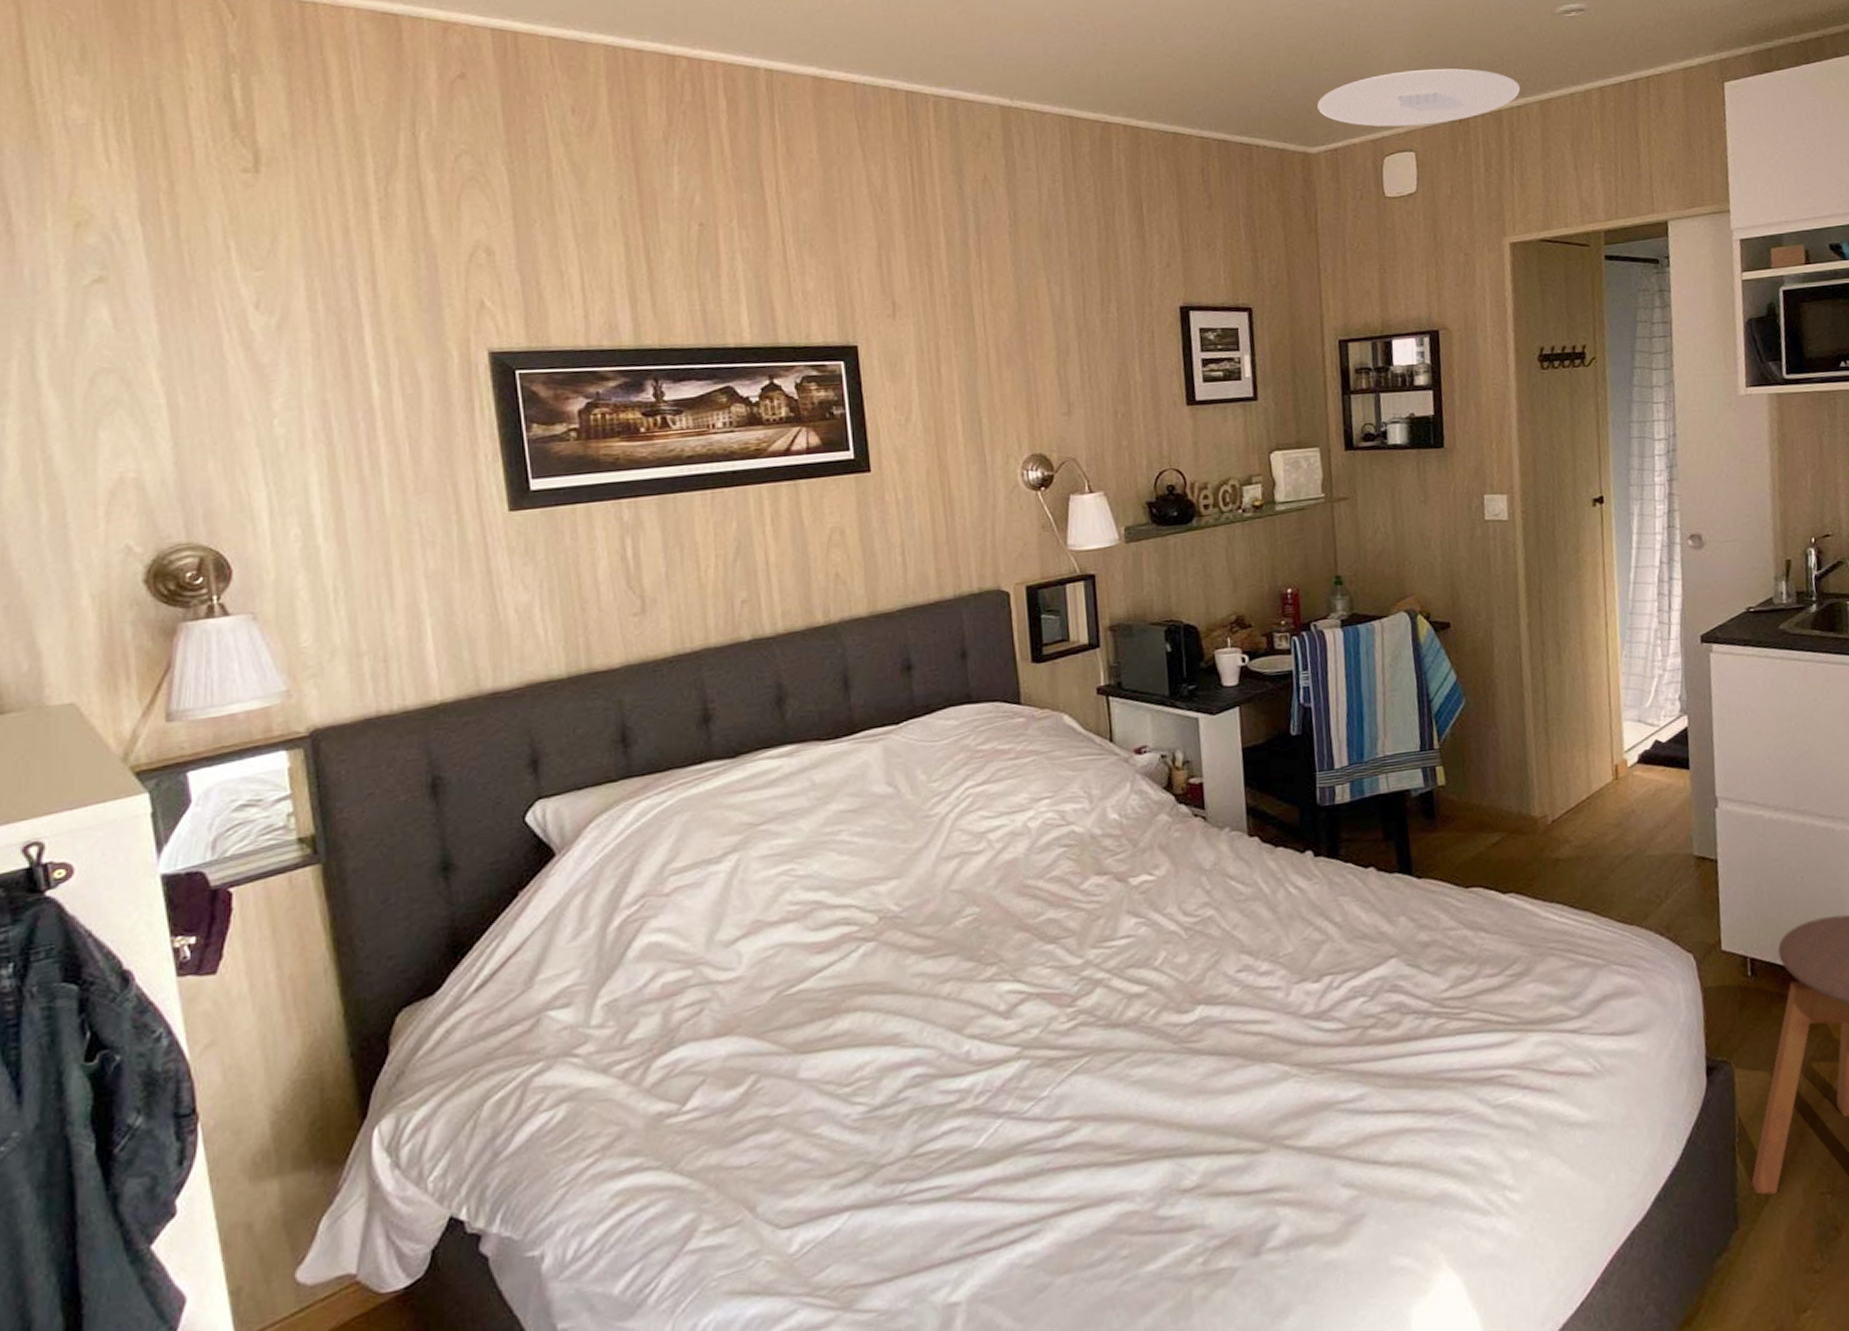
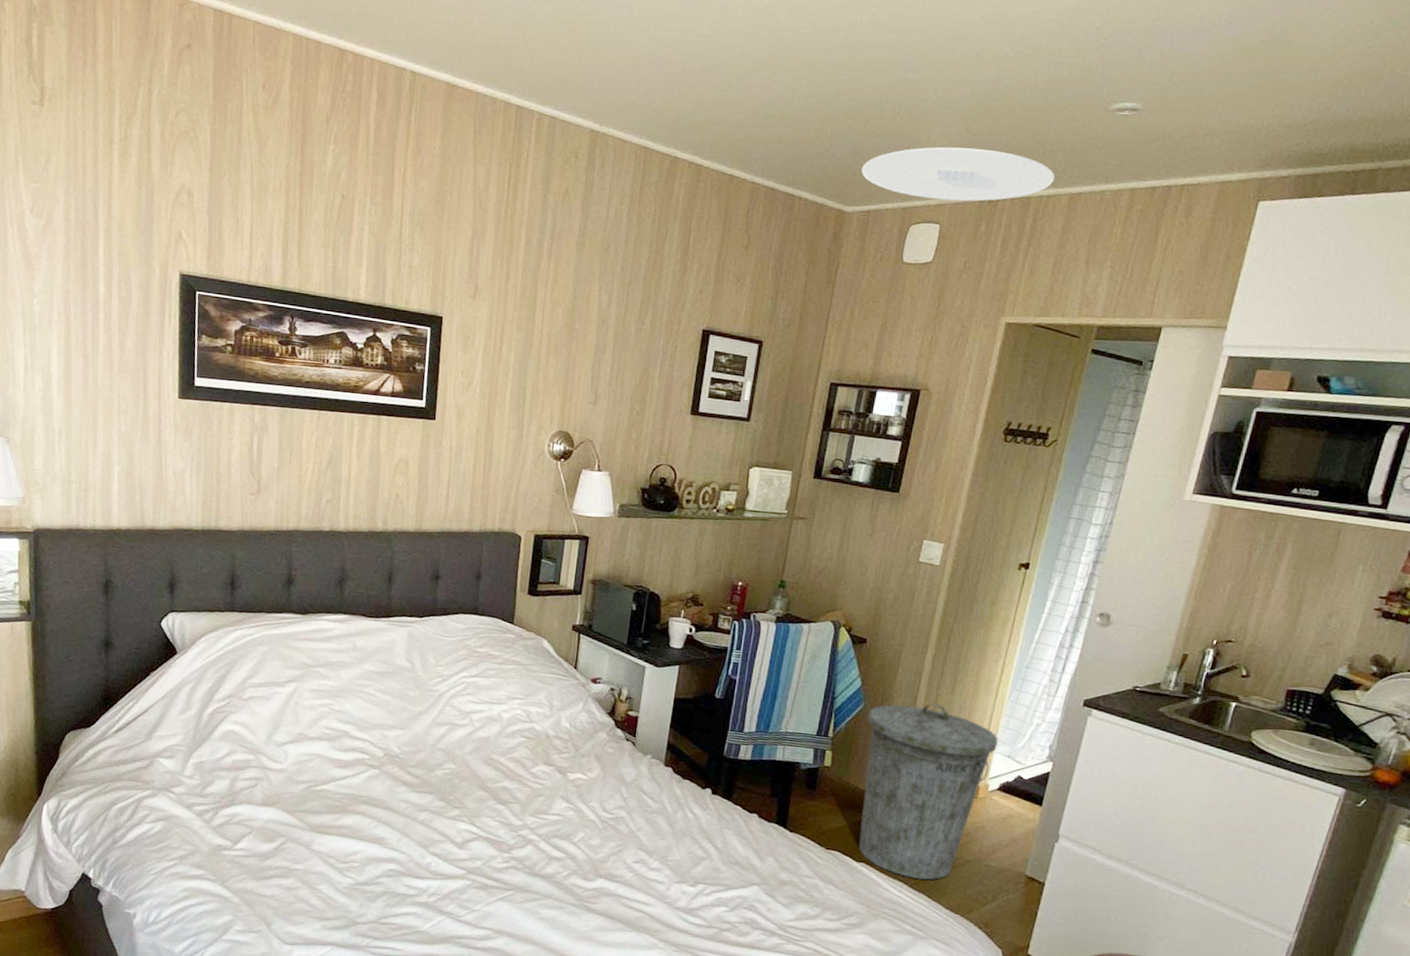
trash can: none [1473,679,1624,897] -> present [858,703,998,880]

